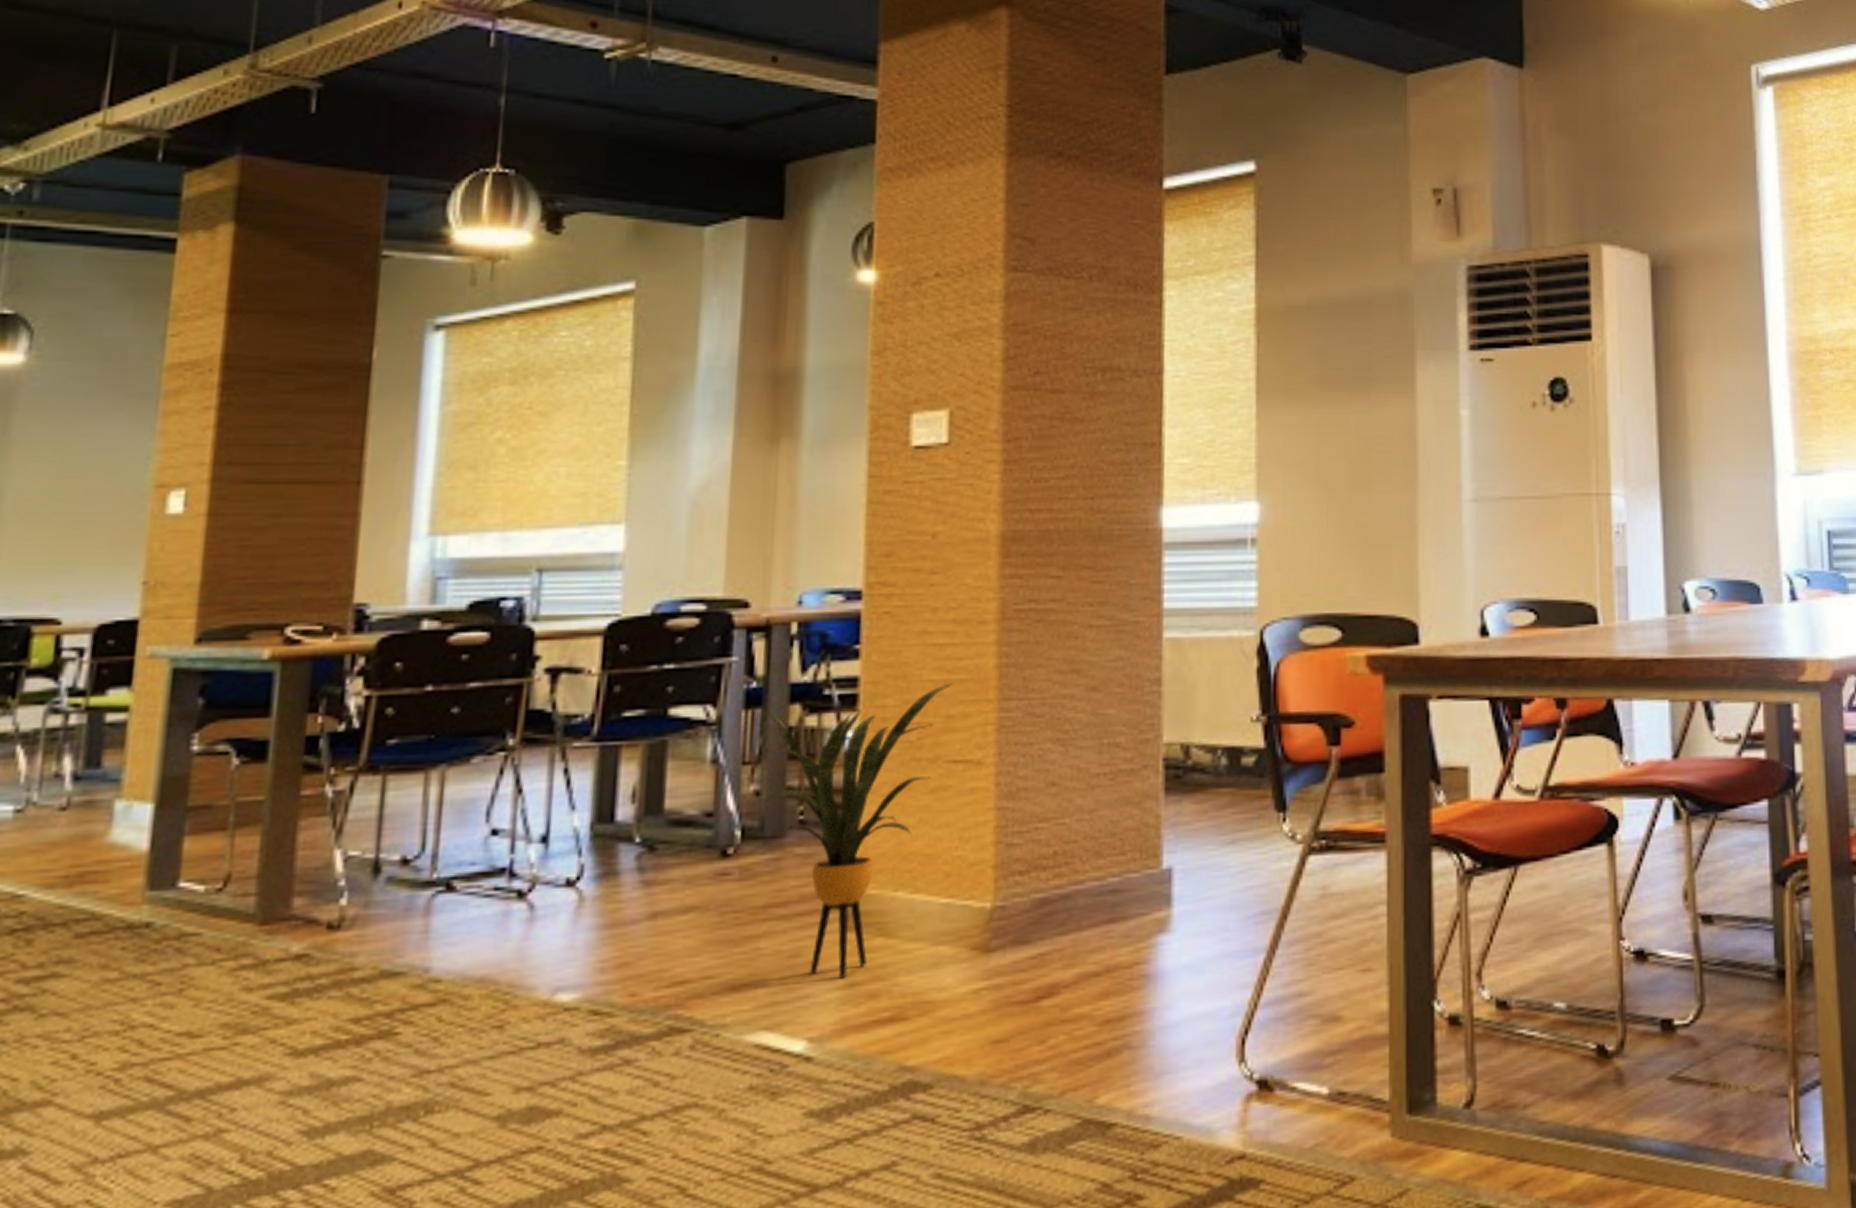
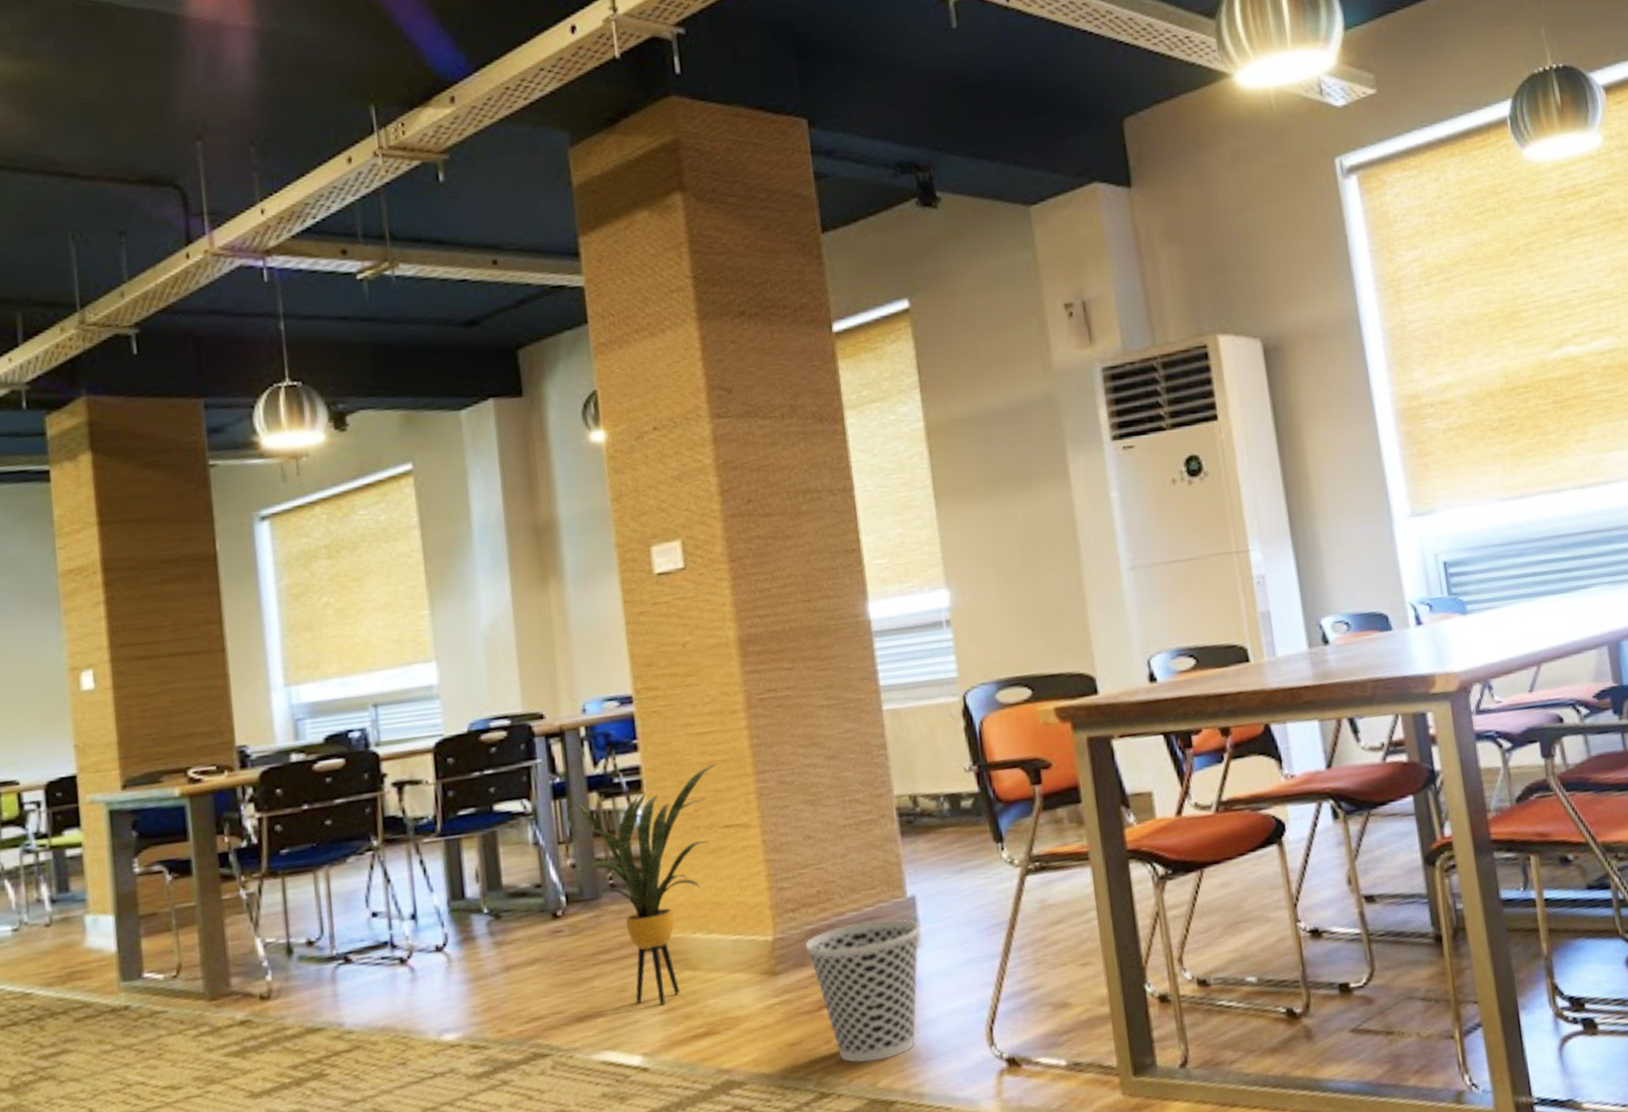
wastebasket: none [1030,895,1173,1072] -> present [805,919,920,1063]

